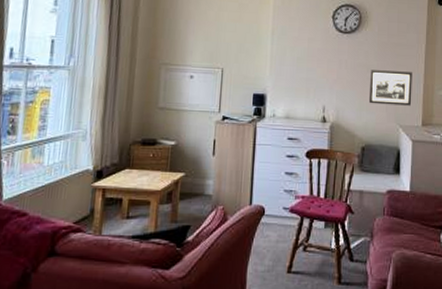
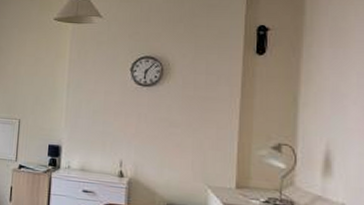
picture frame: present [368,70,412,106] -> none [171,125,224,165]

